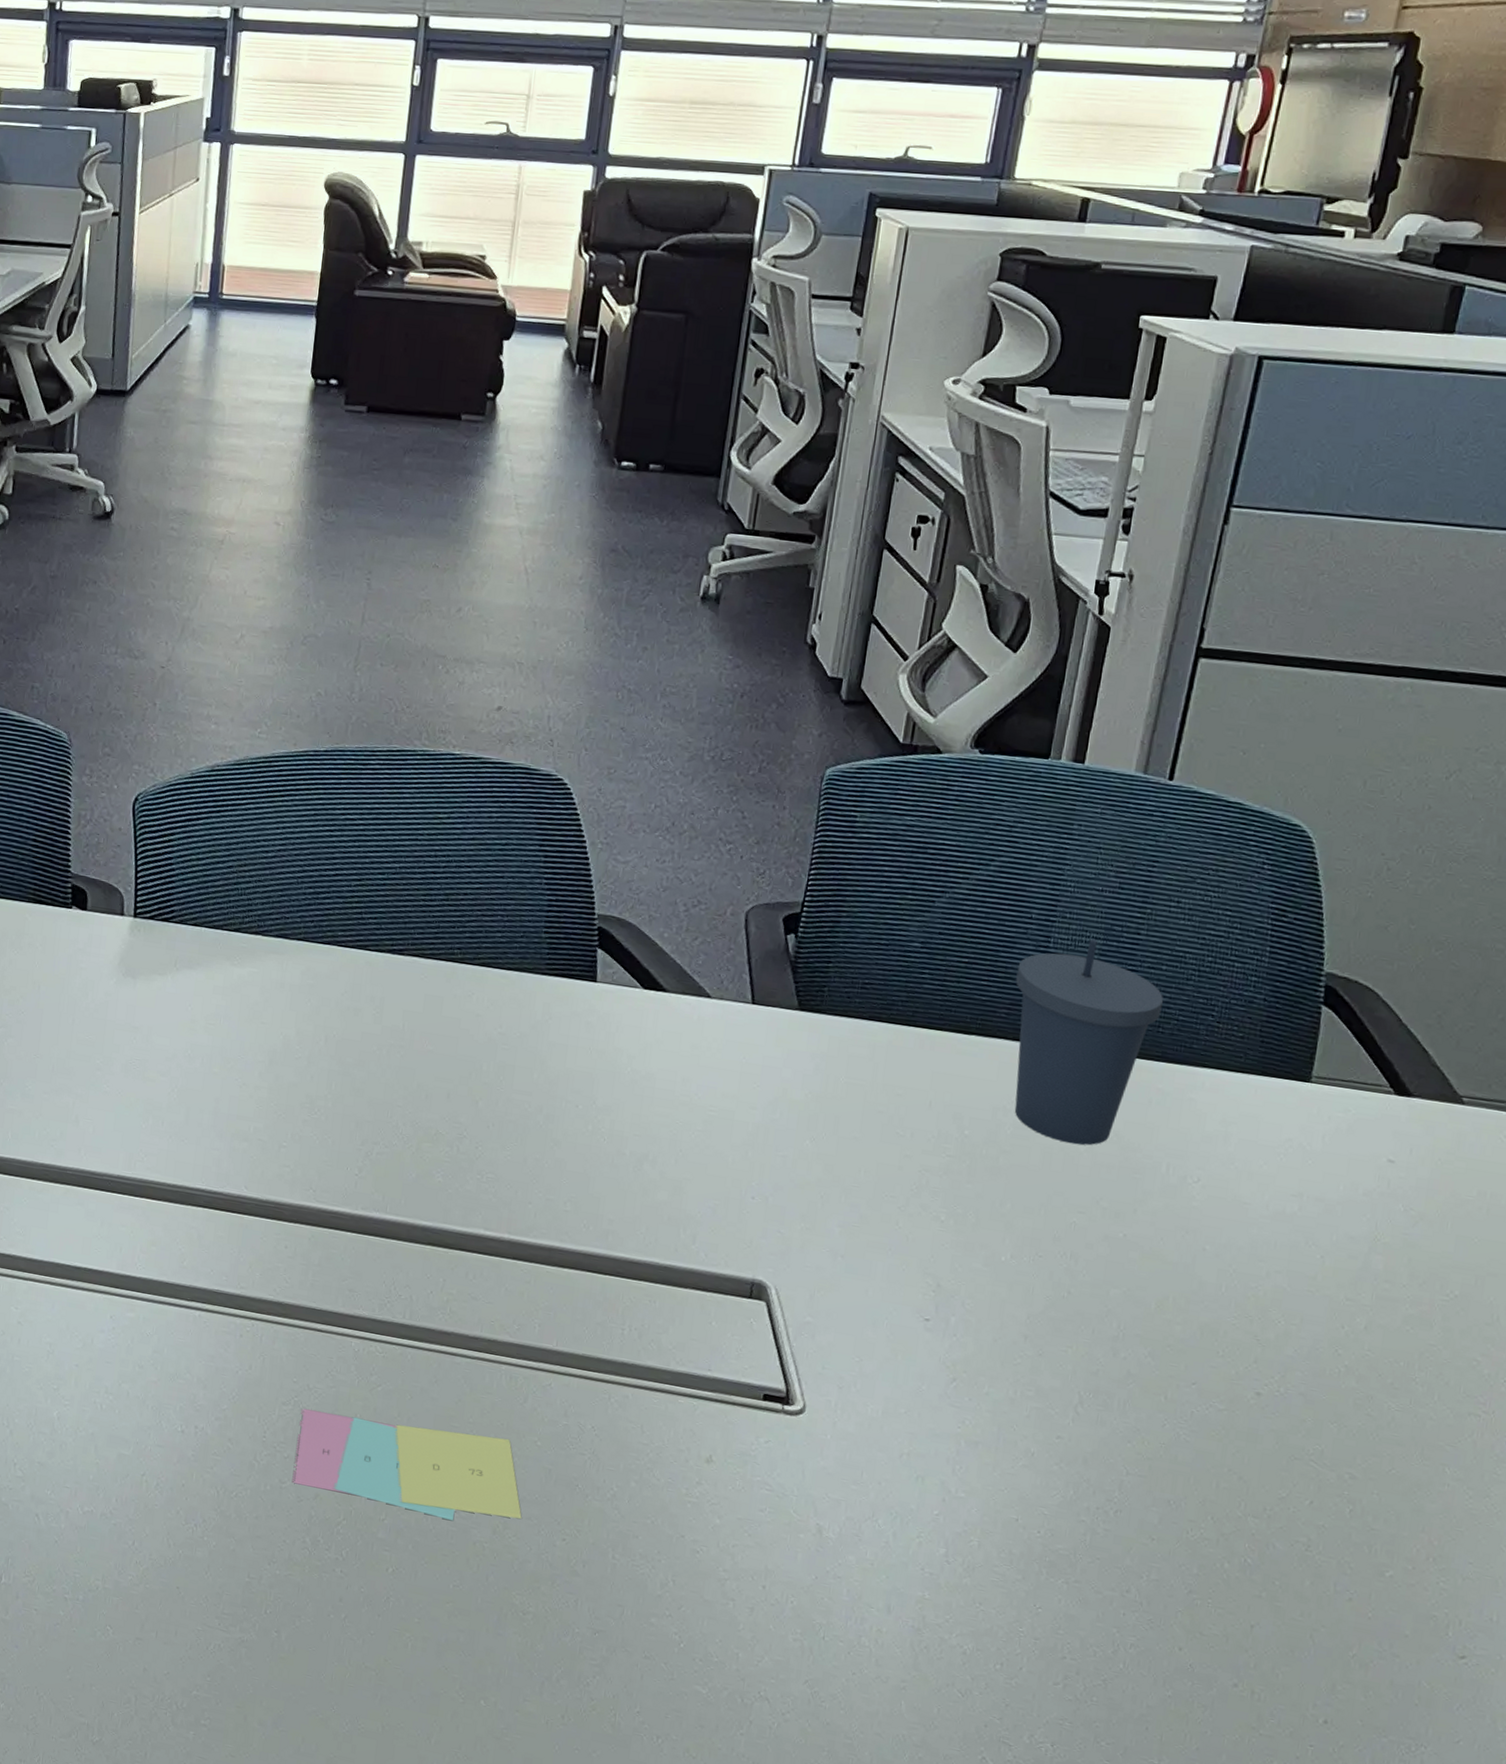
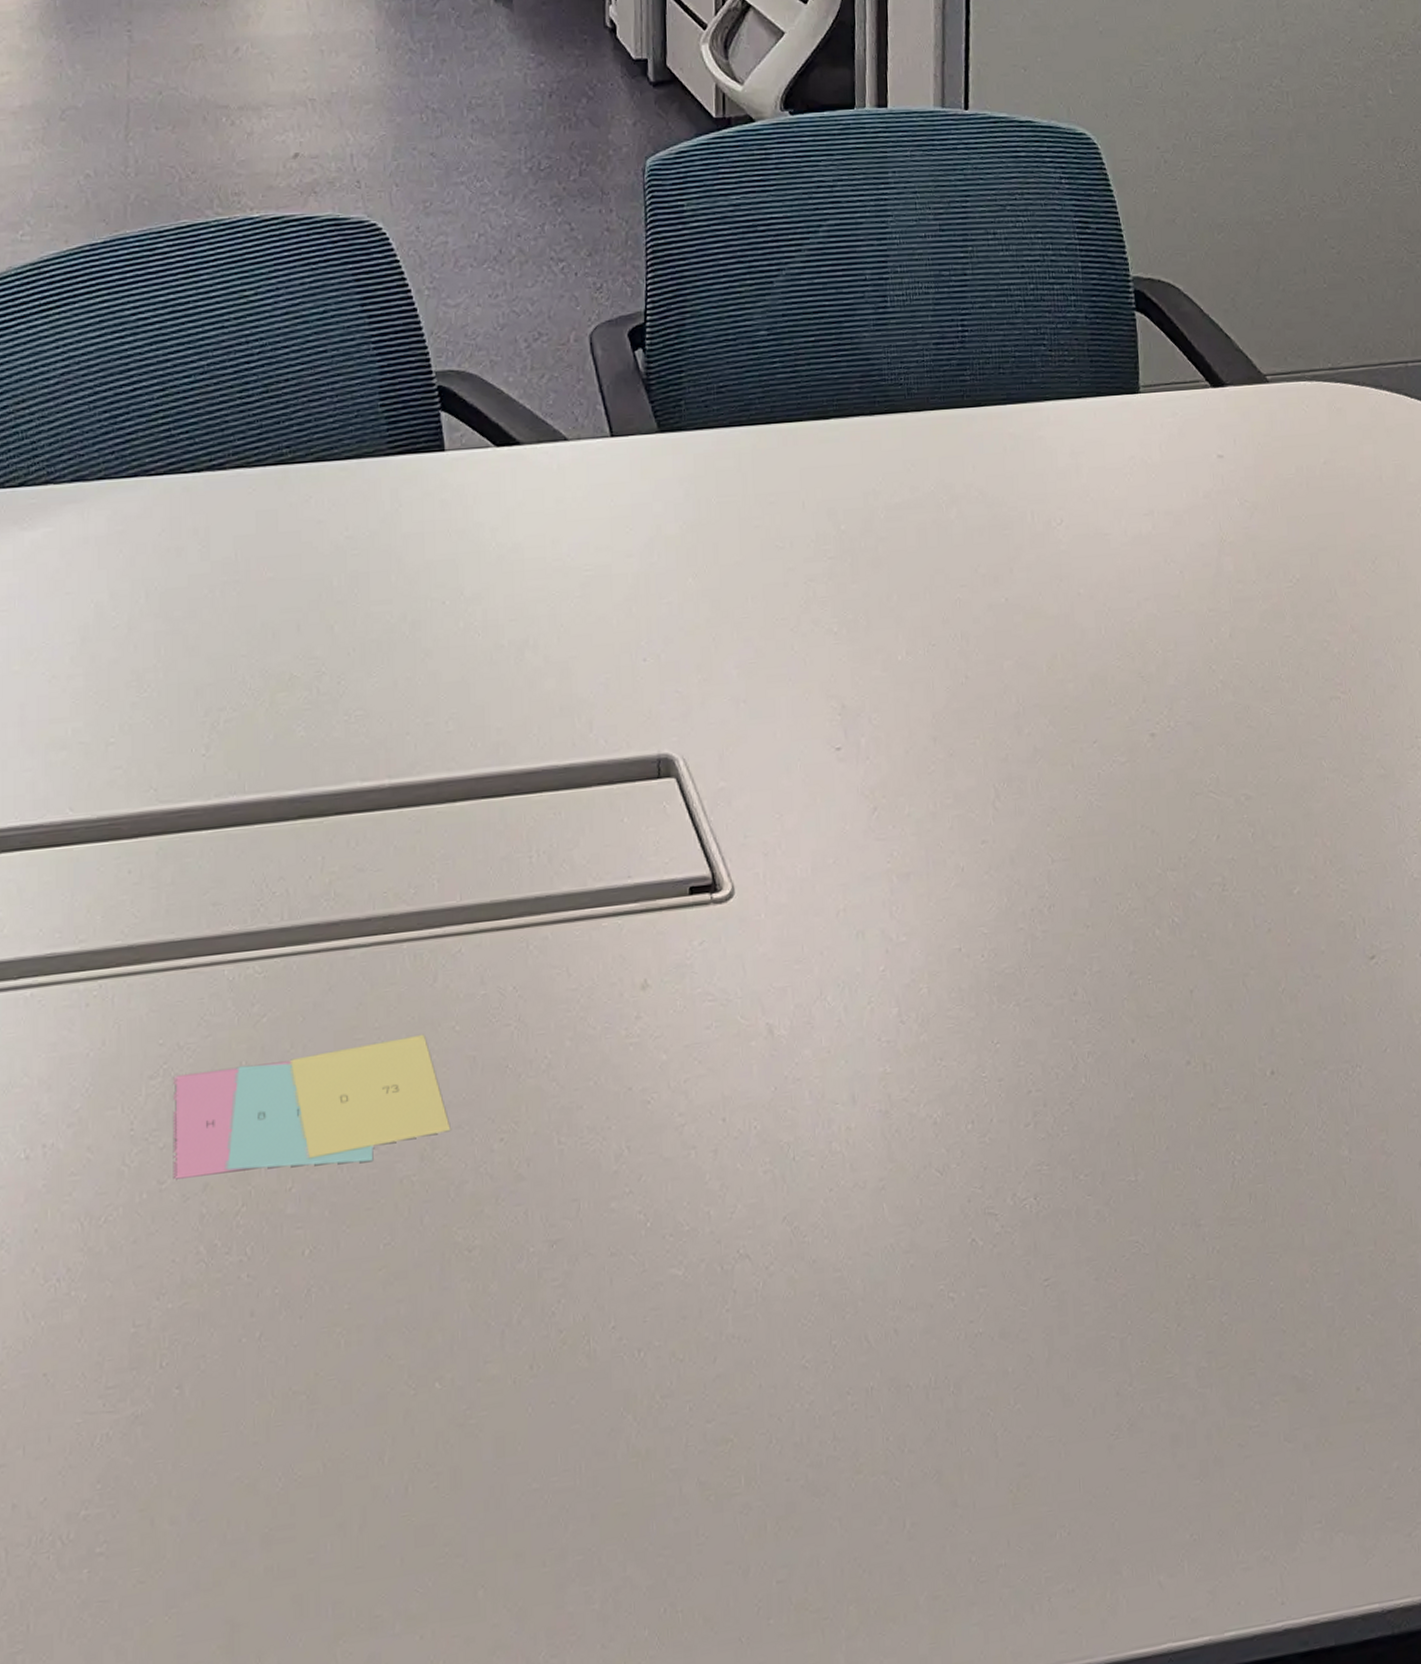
cup: present [1014,938,1164,1145] -> none [862,289,999,514]

